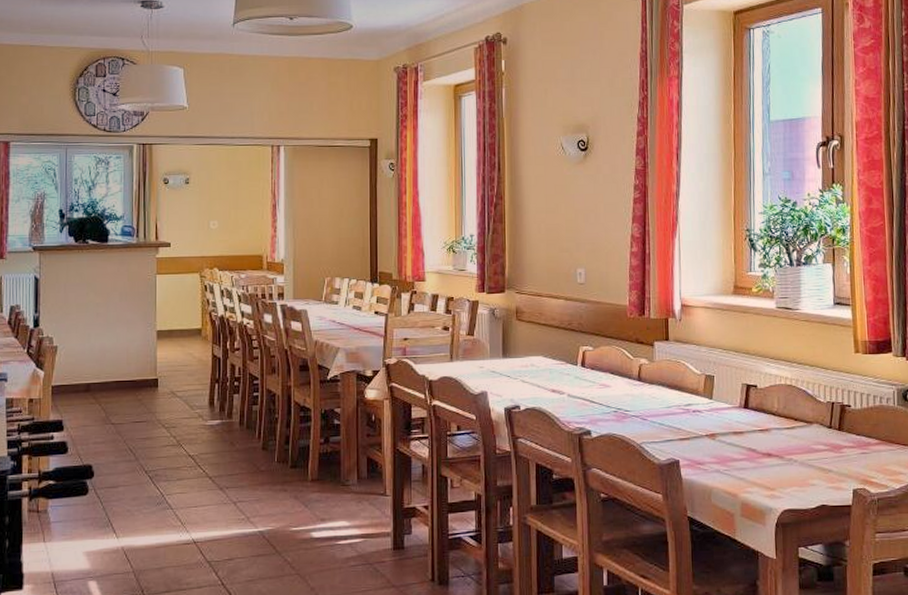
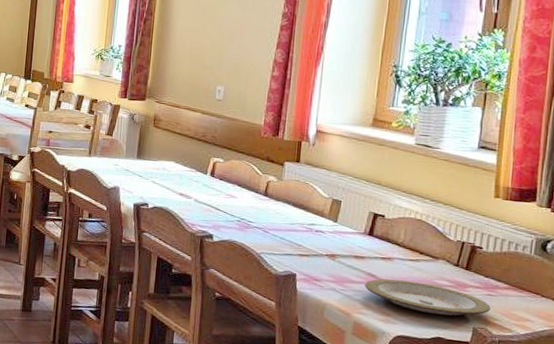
plate: none [747,450,866,482] -> present [365,278,491,317]

